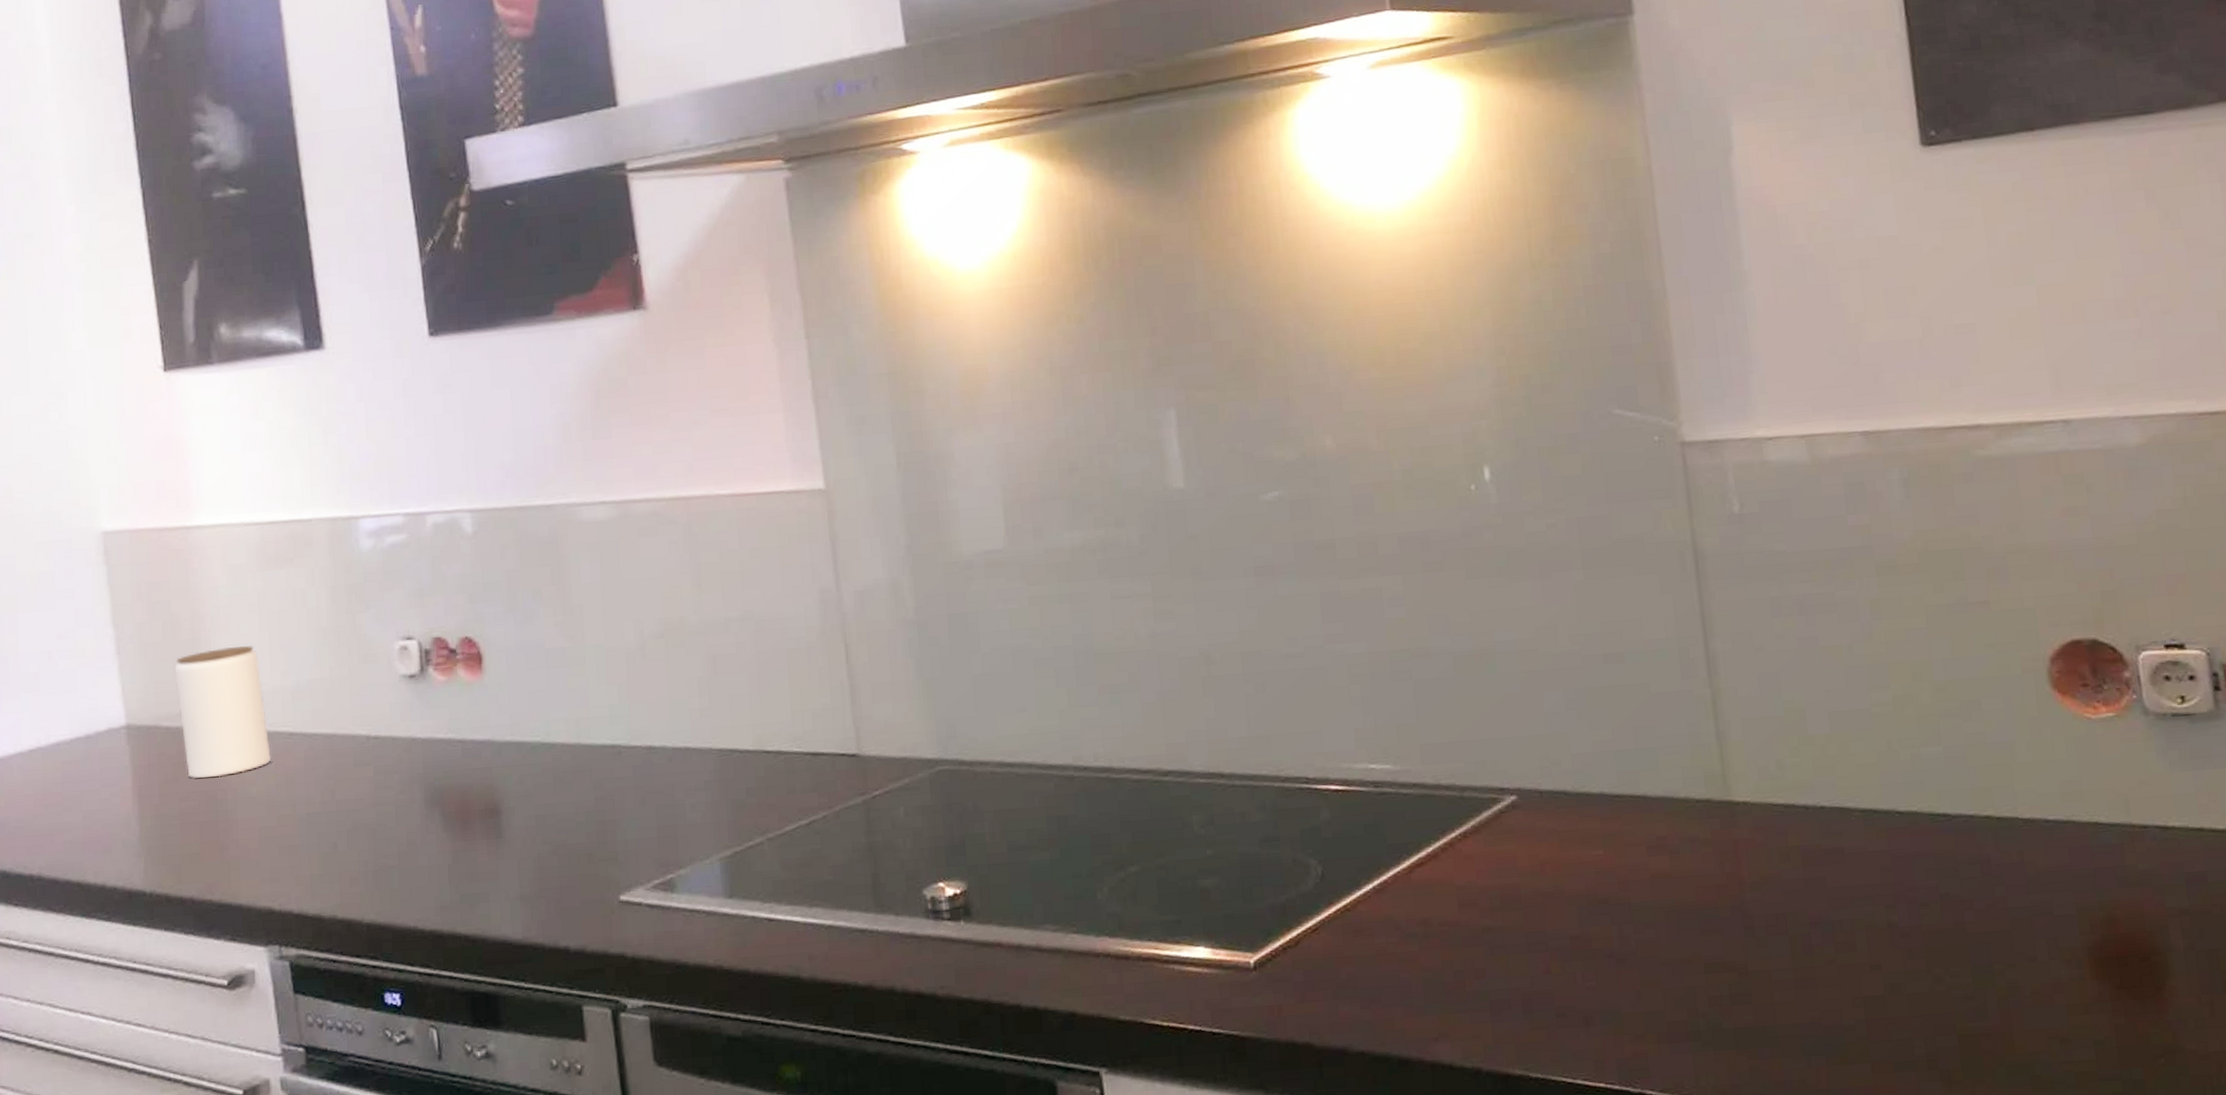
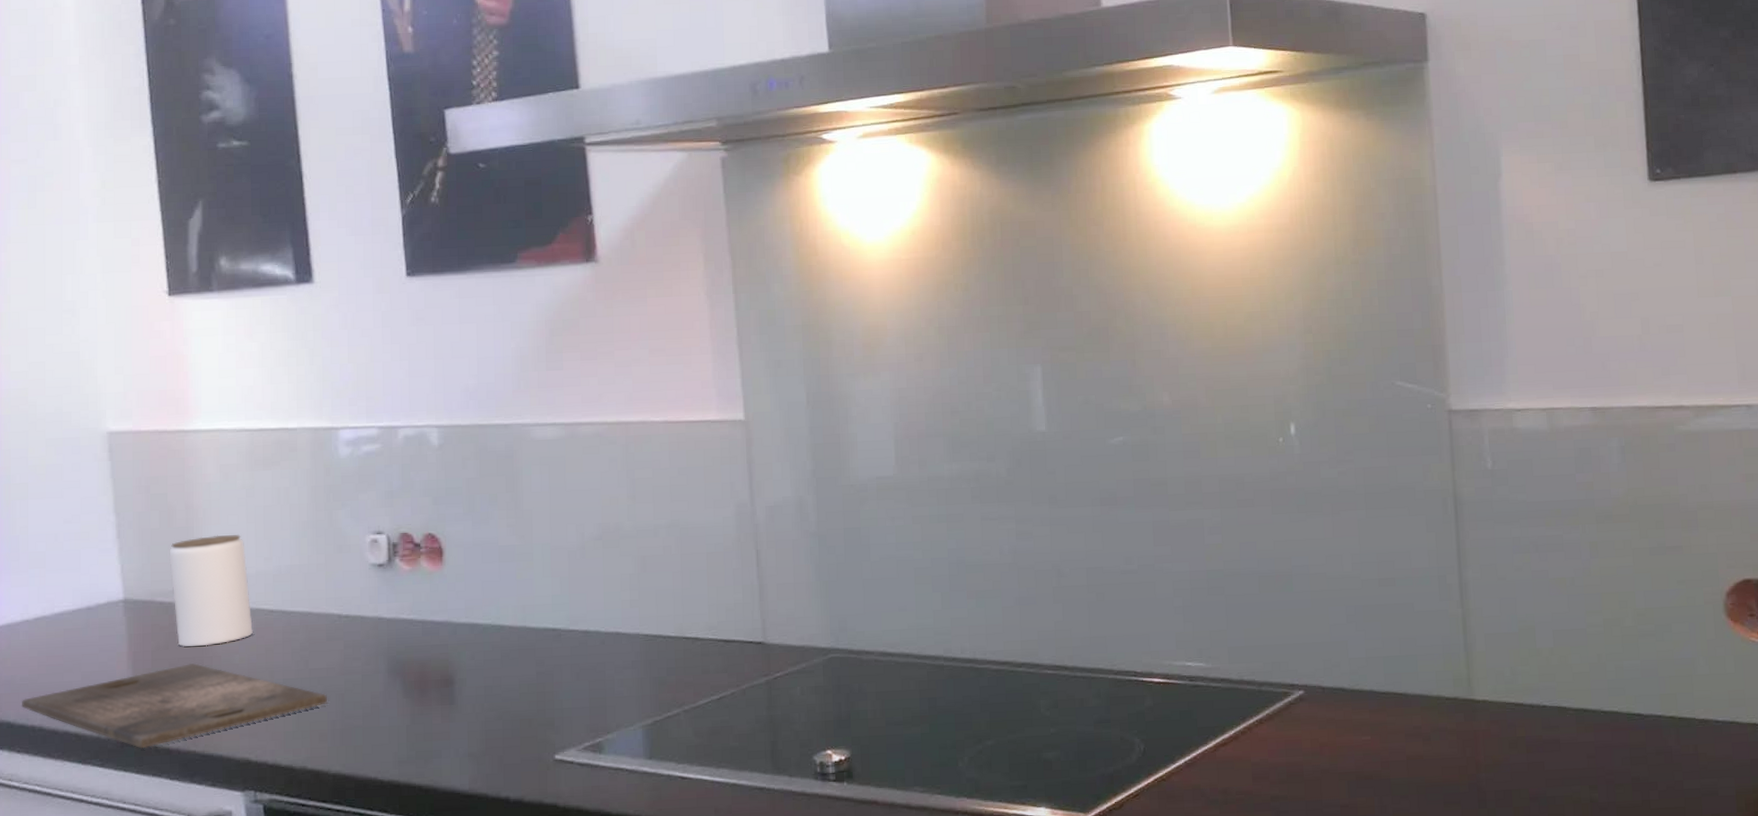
cutting board: none [18,797,358,899] -> present [22,663,328,749]

